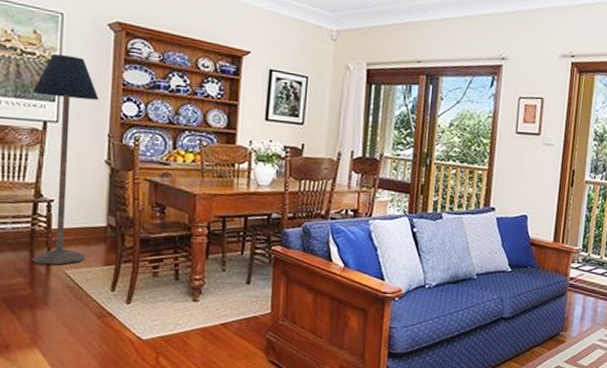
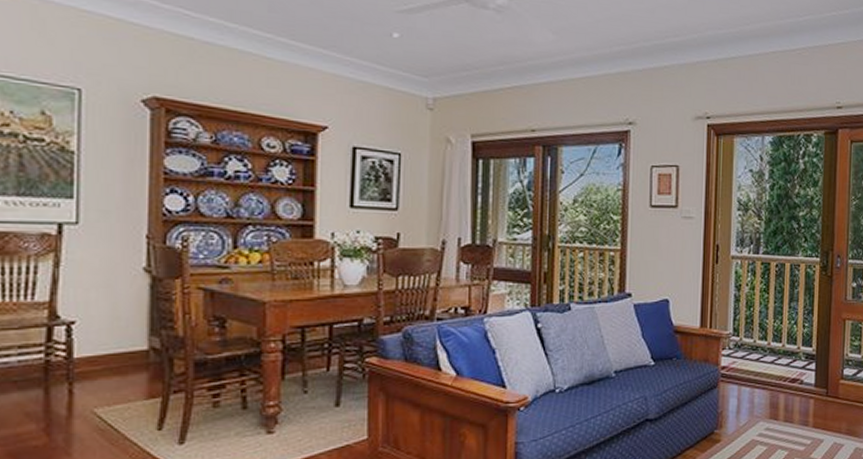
floor lamp: present [32,54,99,265] -> none [42,140,133,404]

